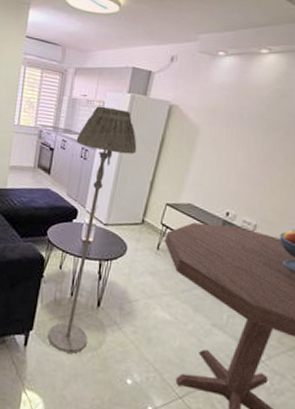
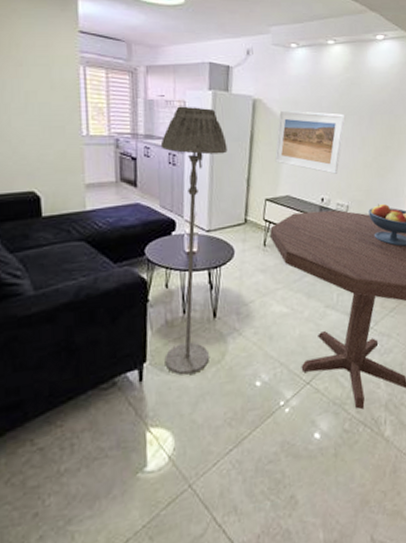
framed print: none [182,117,269,190] -> present [275,110,346,174]

